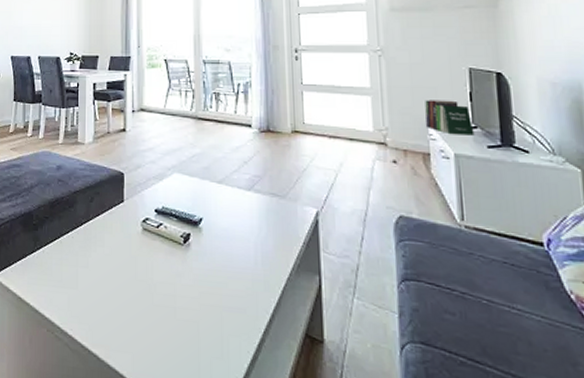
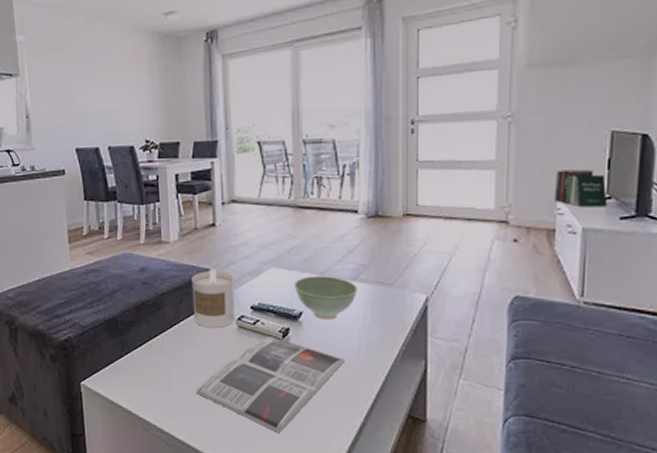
magazine: none [101,239,242,344] -> present [196,335,345,433]
candle: none [102,172,141,230] -> present [191,270,235,329]
bowl: none [194,183,254,228] -> present [293,276,358,320]

